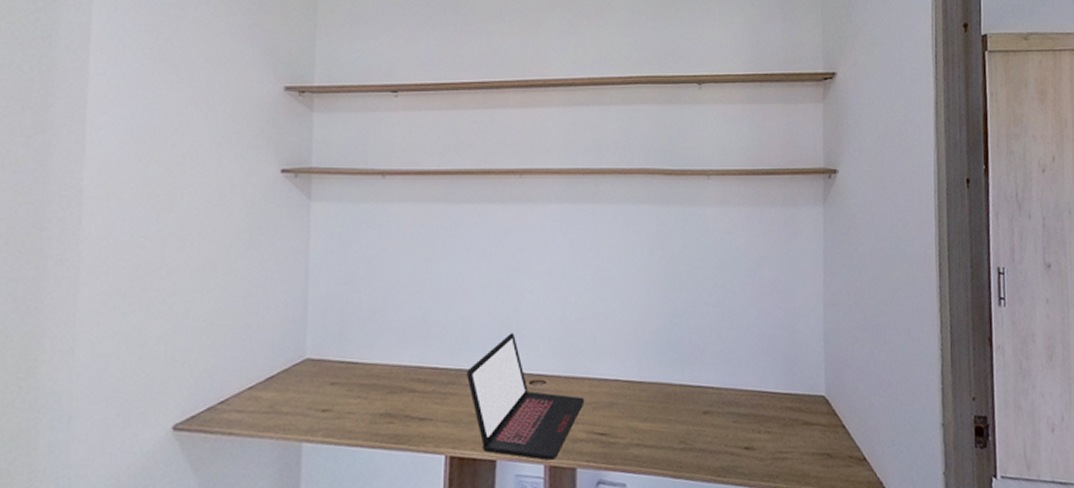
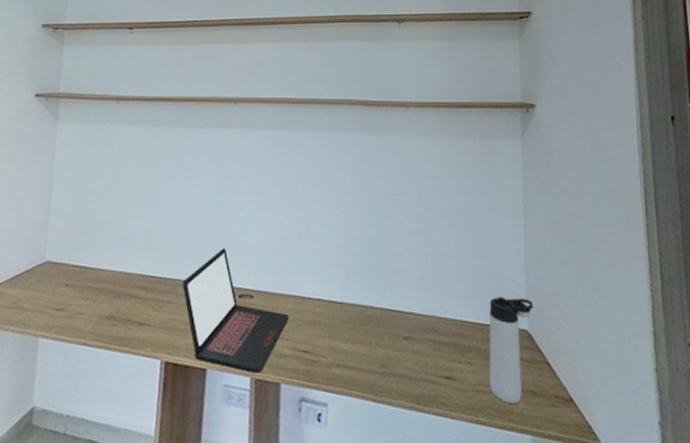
thermos bottle: none [787,365,831,468] -> present [489,296,534,403]

